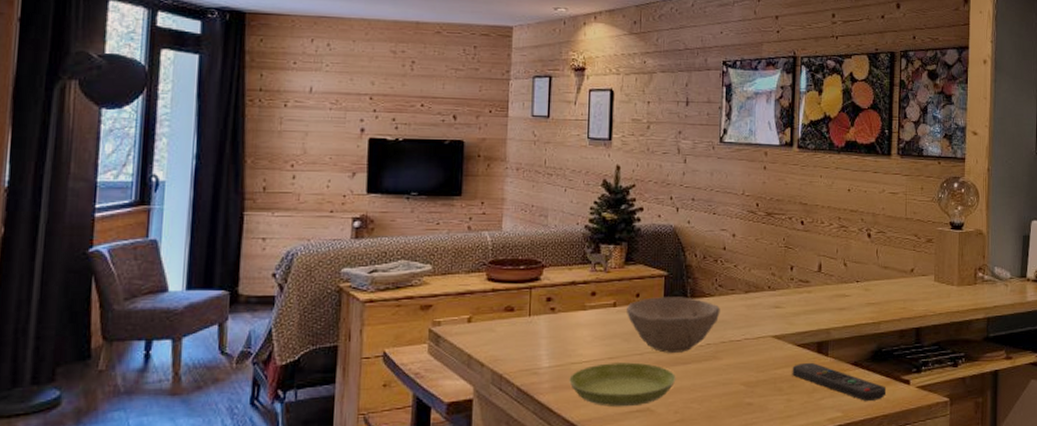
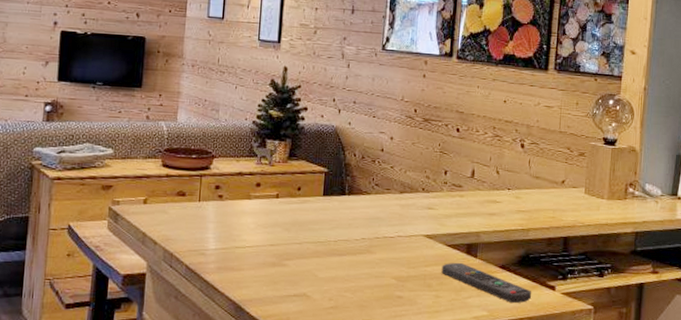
saucer: present [569,362,676,407] -> none [233,249,332,291]
bowl: present [627,297,720,353] -> none [288,191,376,245]

